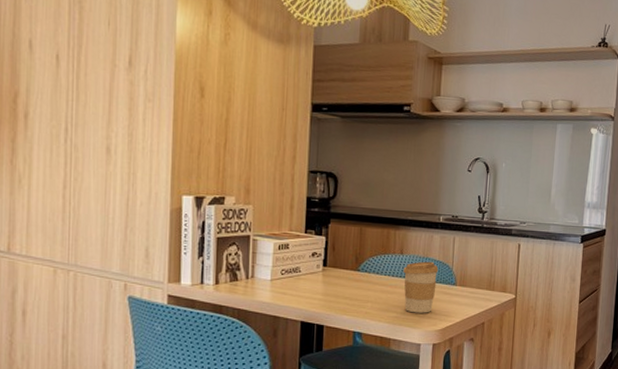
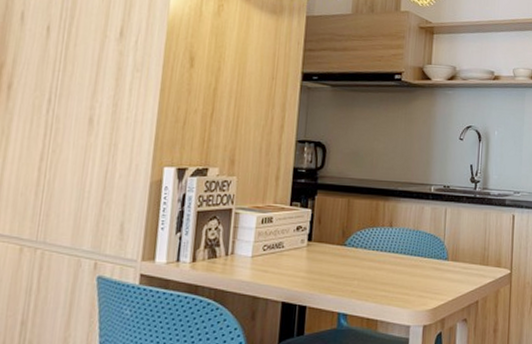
coffee cup: present [403,261,439,313] -> none [392,234,430,291]

